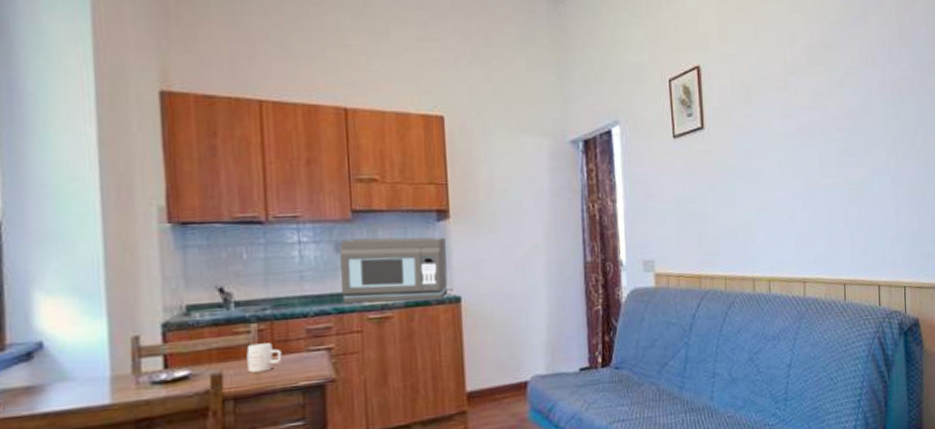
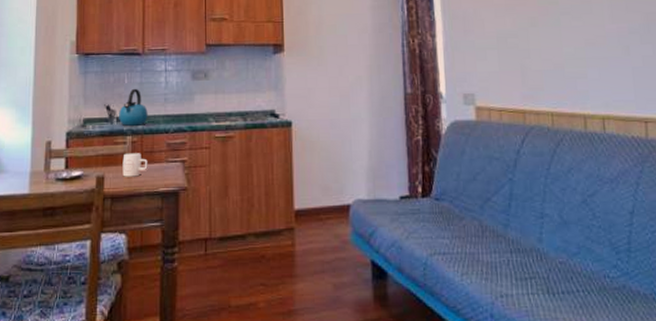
kettle: none [237,264,278,312] -> present [119,88,148,127]
microwave: present [340,237,448,304] -> none [195,67,281,124]

